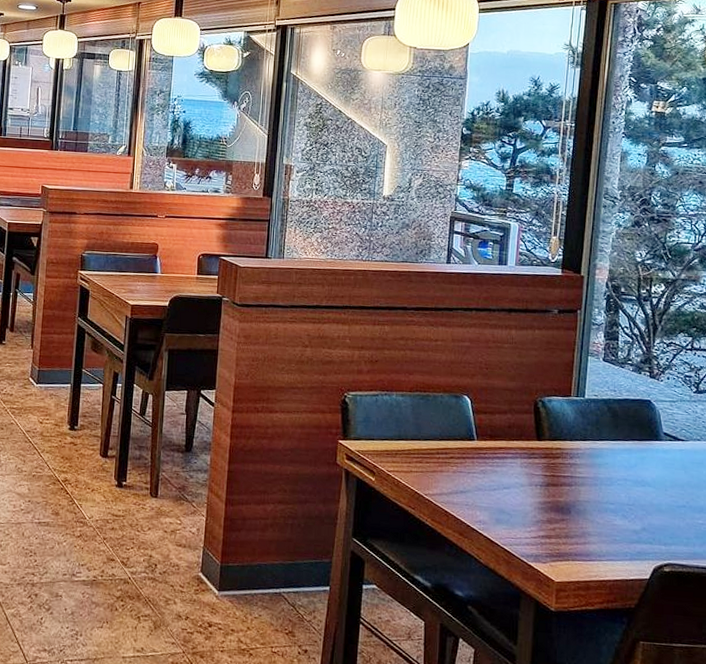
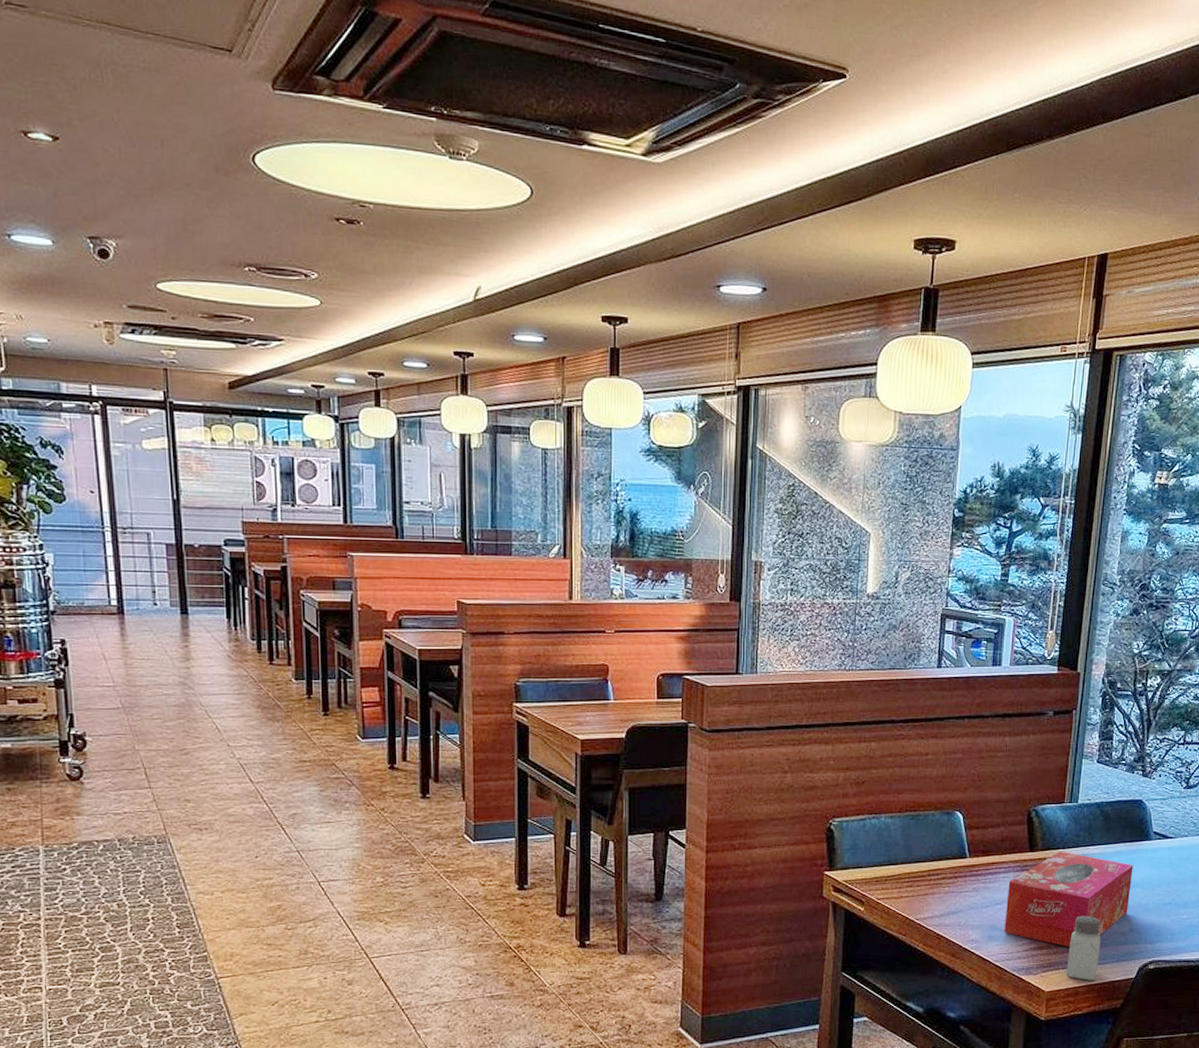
tissue box: none [512,442,644,540] -> present [1004,851,1133,948]
saltshaker: none [576,508,612,576] -> present [1066,915,1101,980]

